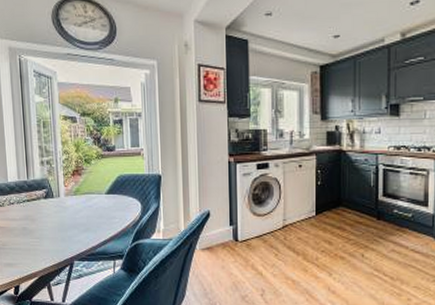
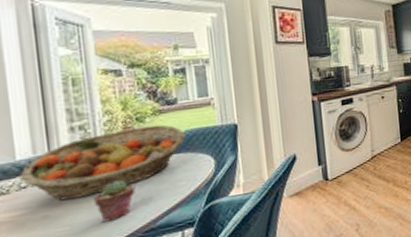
fruit basket: none [9,167,119,218] -> present [18,124,185,201]
potted succulent: none [55,209,83,241] -> present [94,180,136,223]

